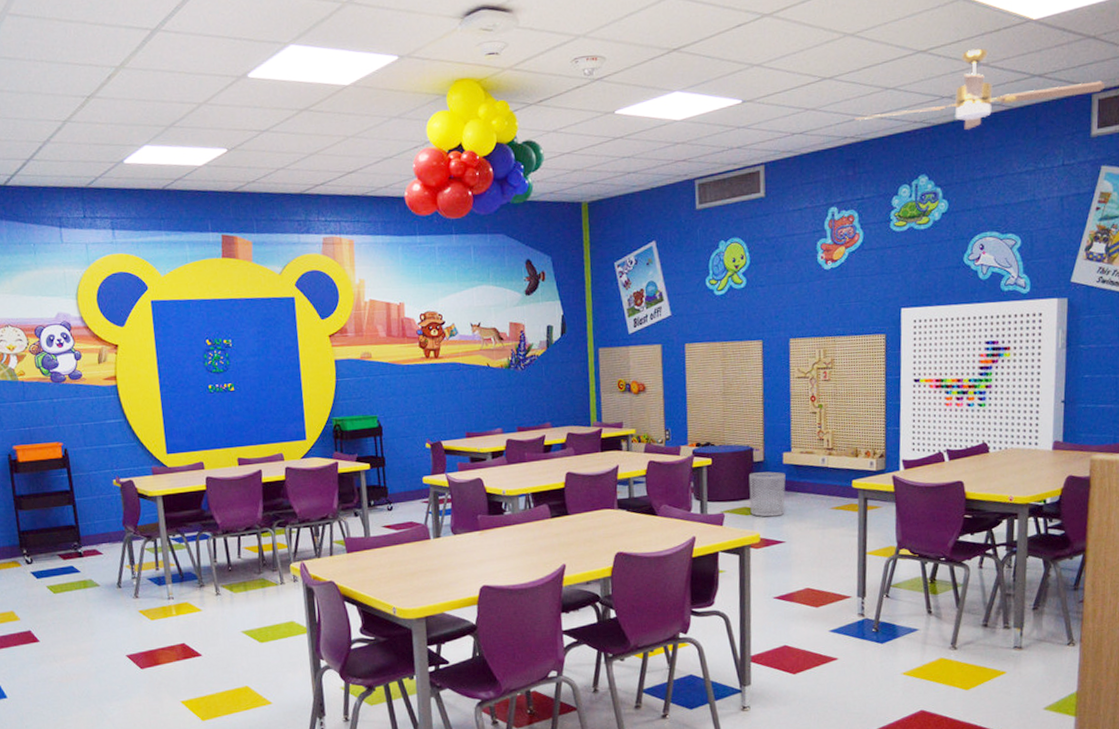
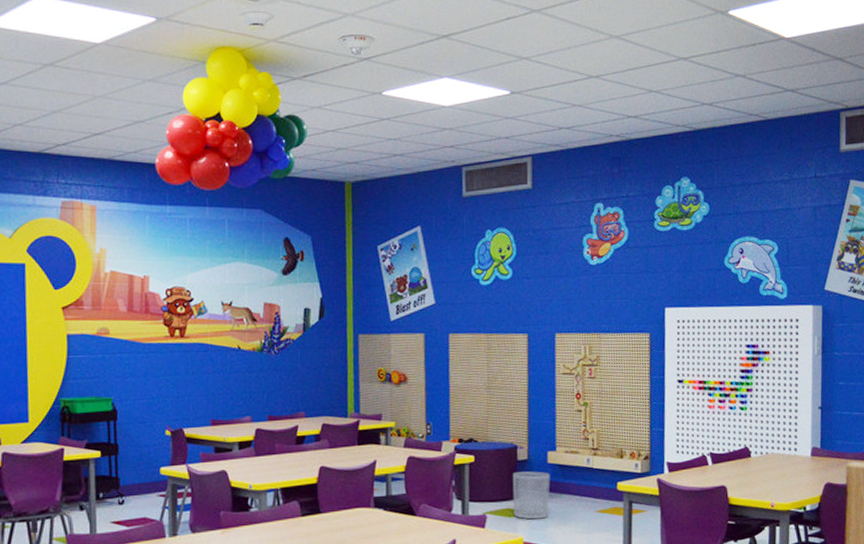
electric fan: present [854,48,1106,130] -> none [620,60,852,136]

